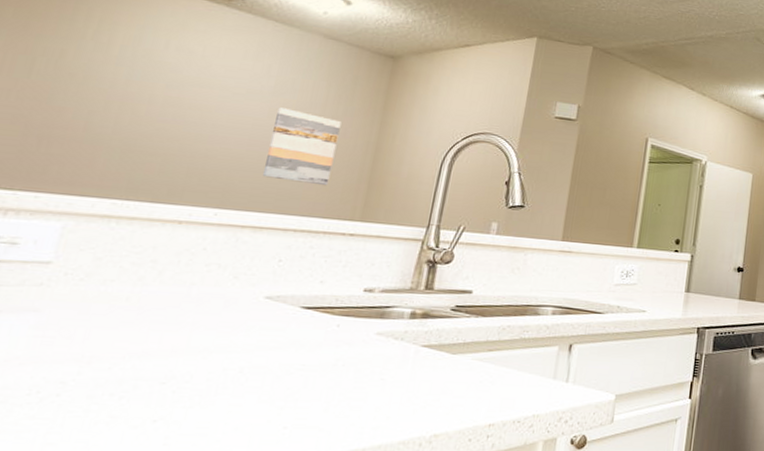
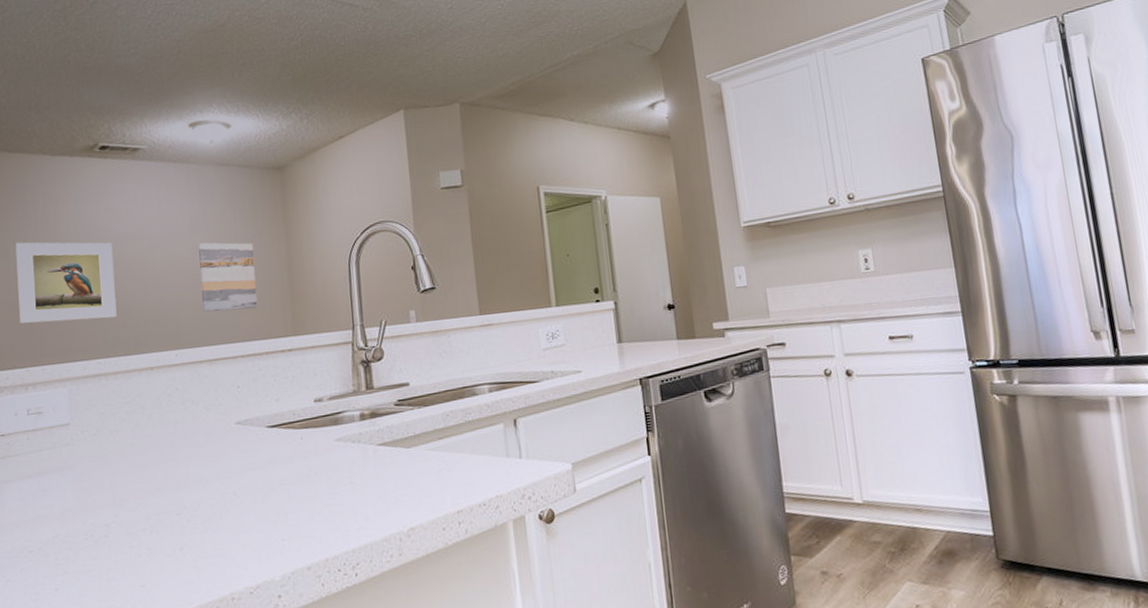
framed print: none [22,54,174,160] -> present [15,242,117,324]

